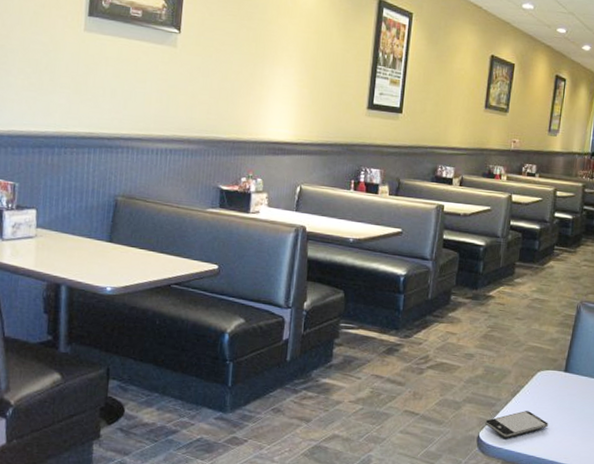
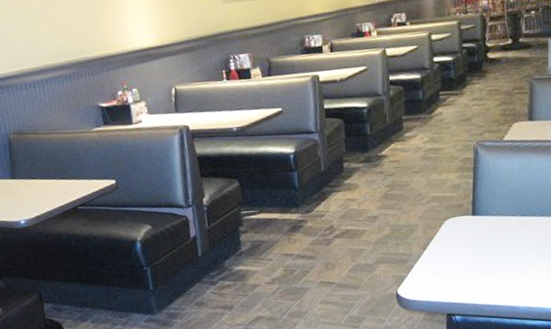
smartphone: present [485,411,548,438] -> none [401,260,465,291]

